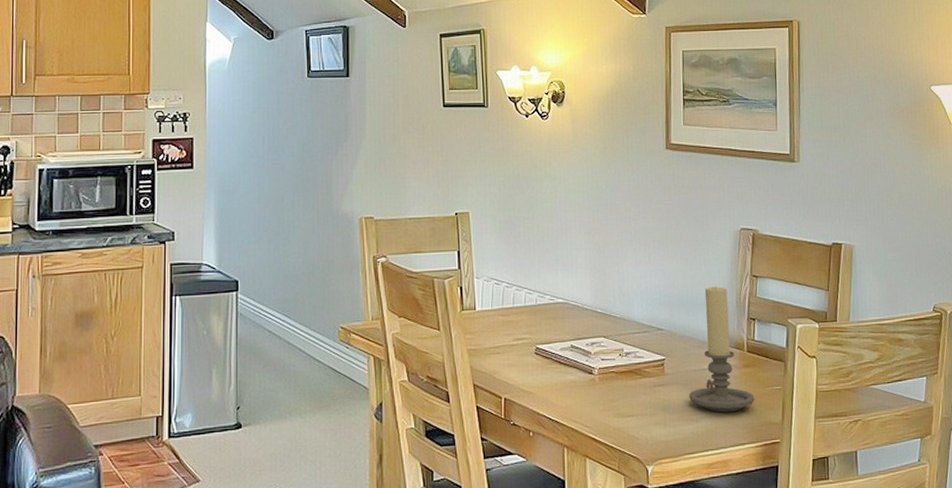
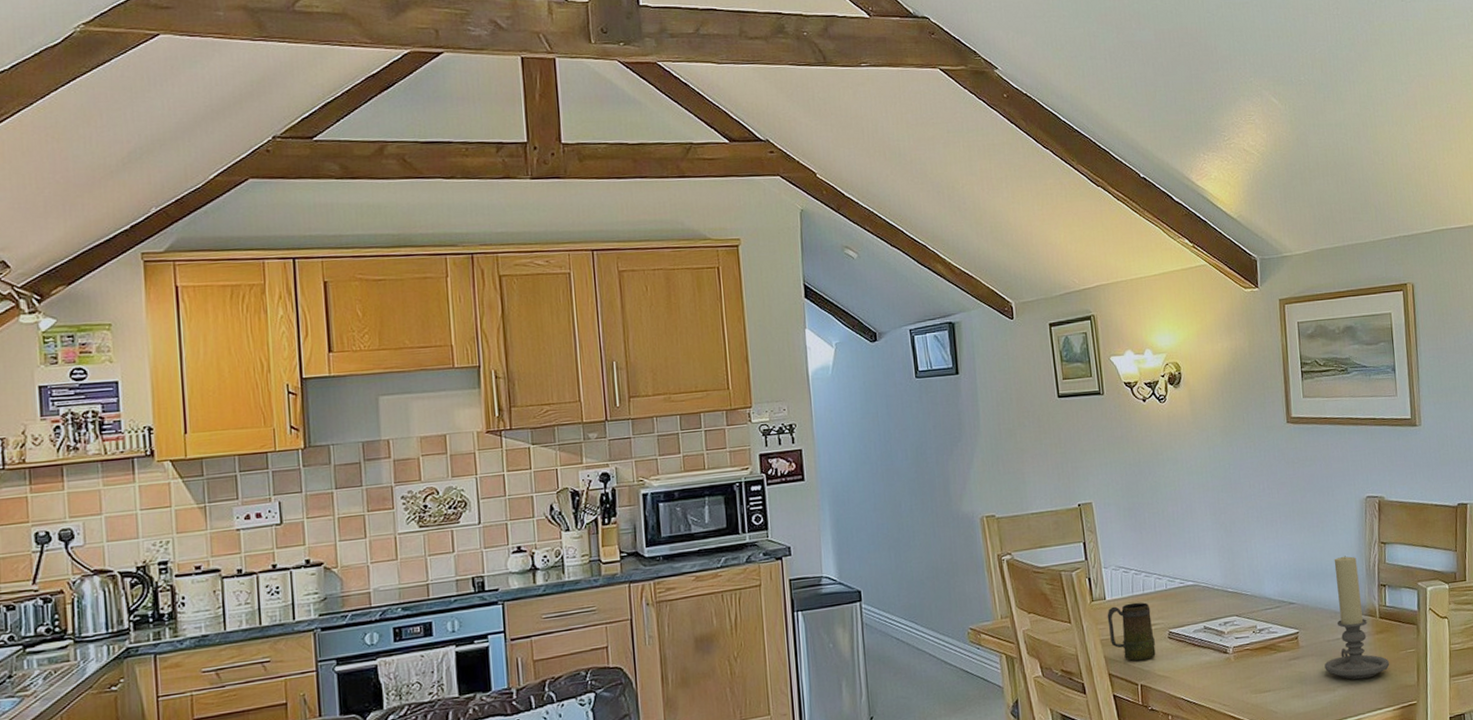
mug: none [476,315,521,374] -> present [1107,602,1156,662]

